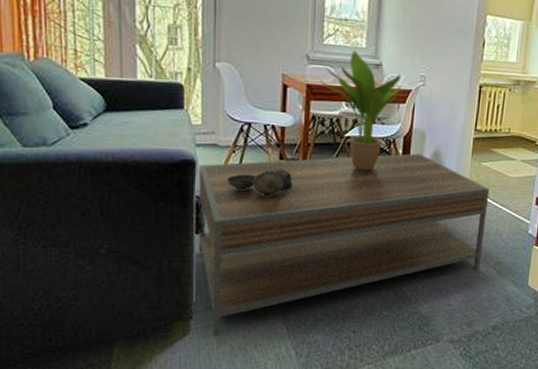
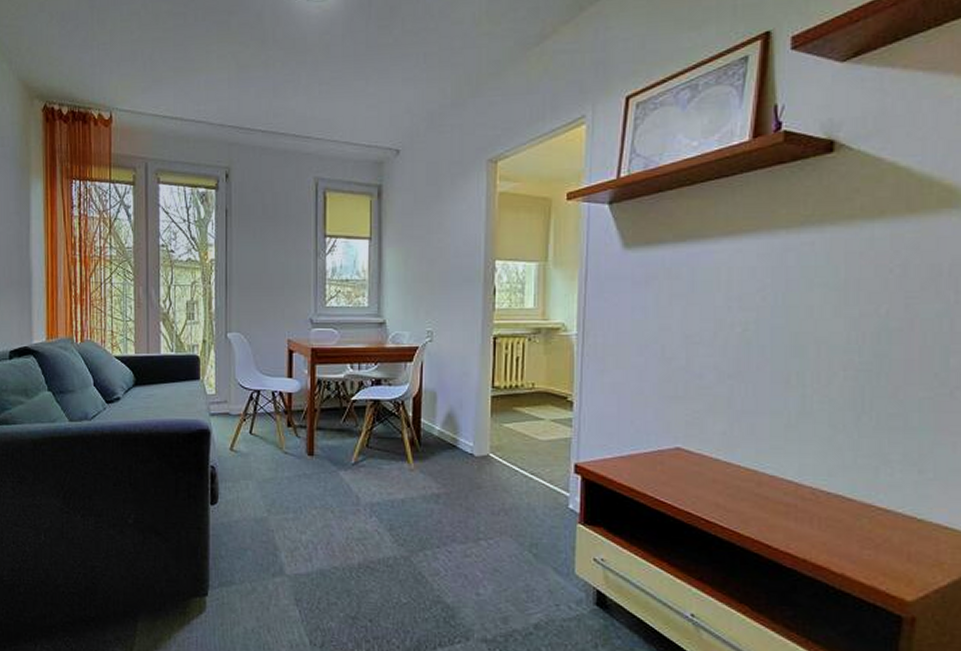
coffee table: present [198,153,490,337] -> none [213,416,516,616]
decorative bowl: present [227,167,293,196] -> none [239,435,301,465]
potted plant: present [319,51,402,171] -> none [323,311,408,437]

